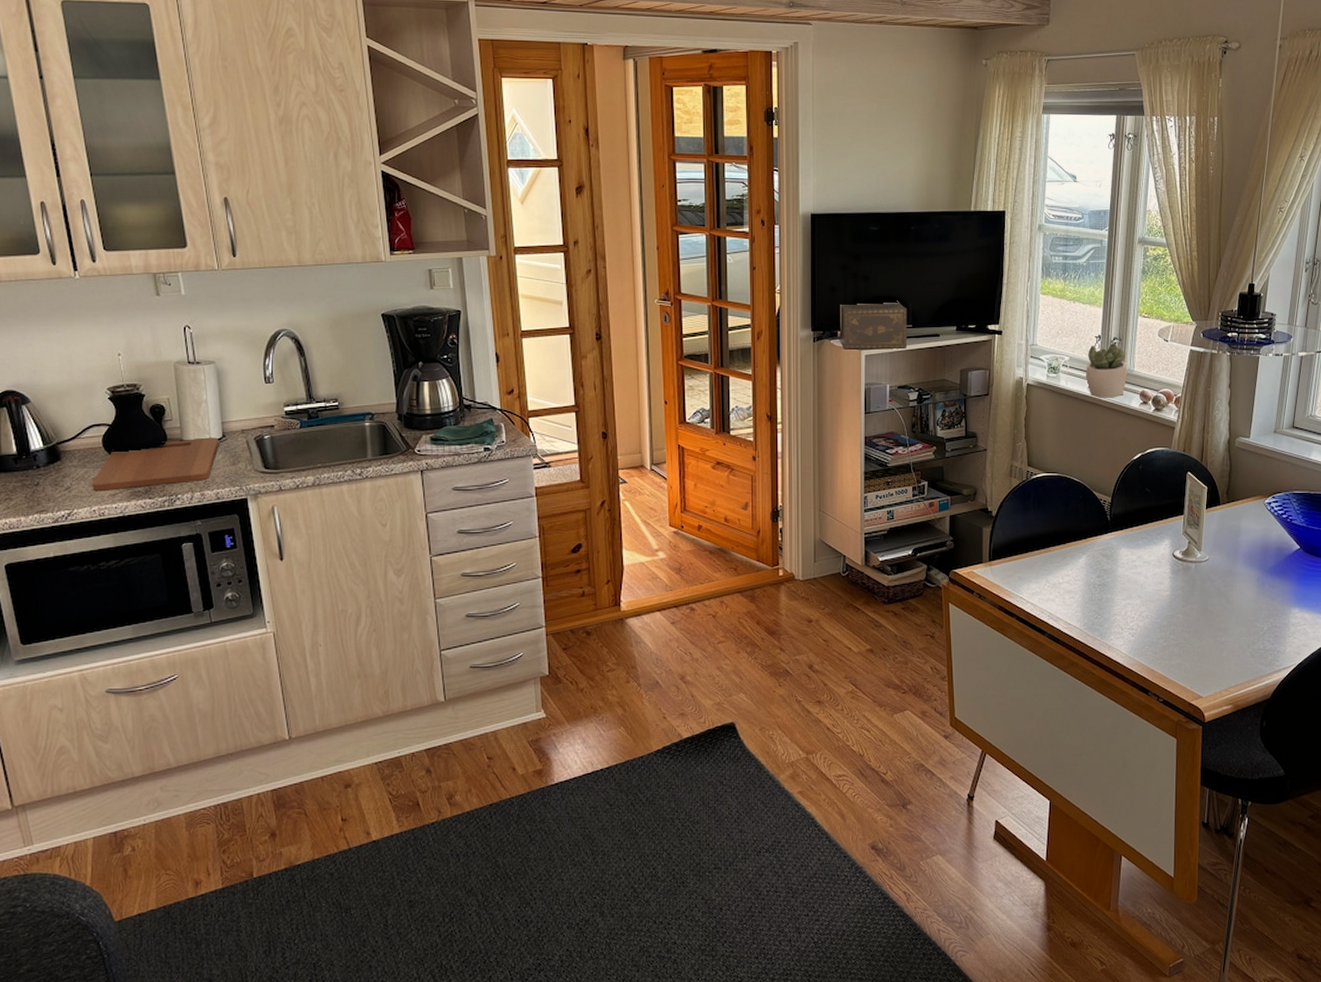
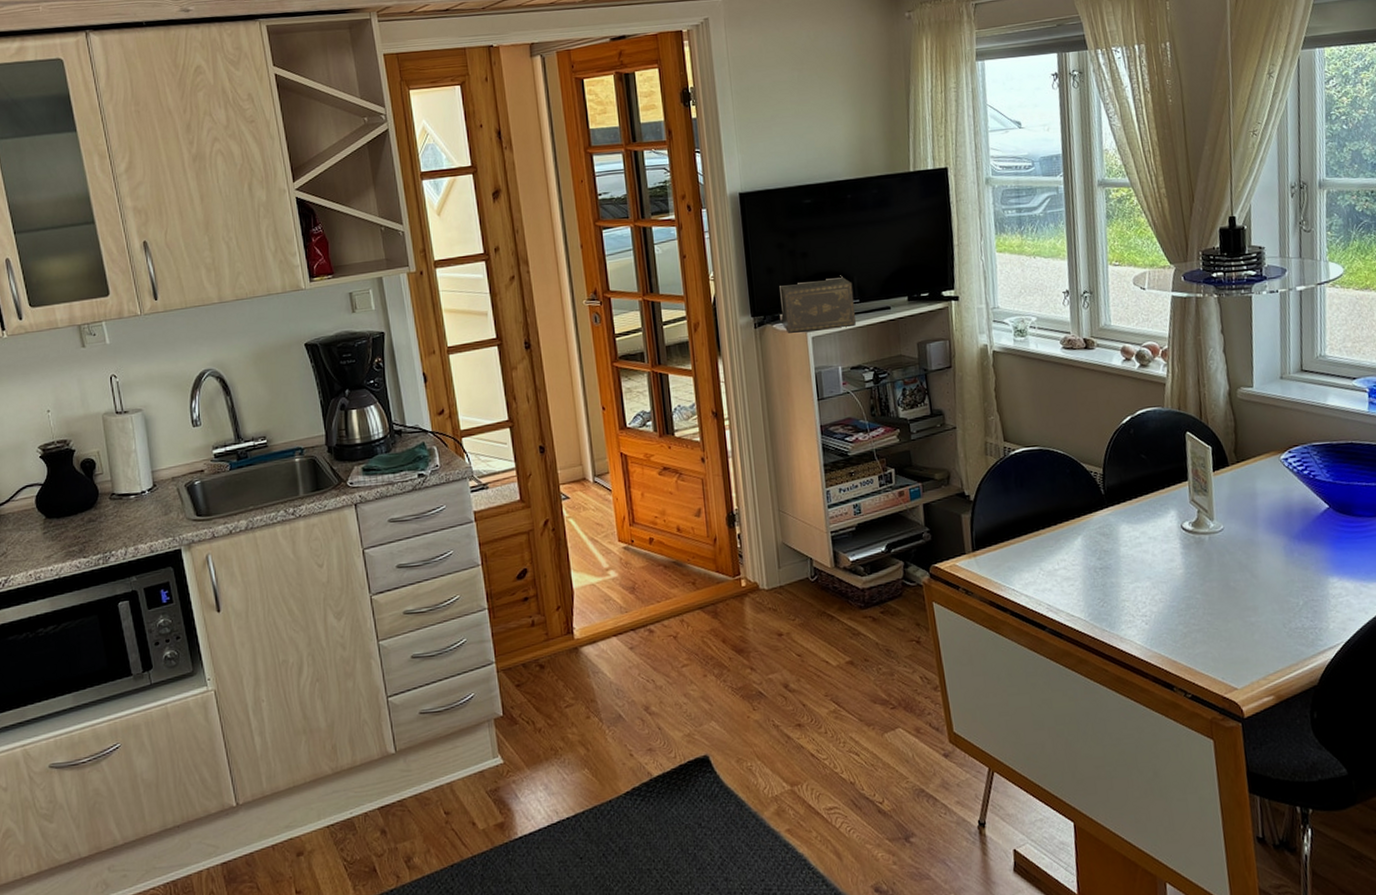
cutting board: present [92,437,219,491] -> none [28,487,151,554]
succulent plant: present [1085,343,1128,398] -> none [1056,297,1105,359]

